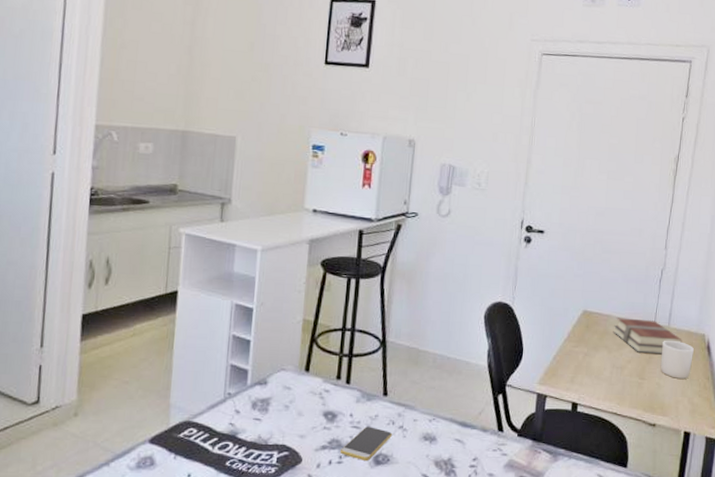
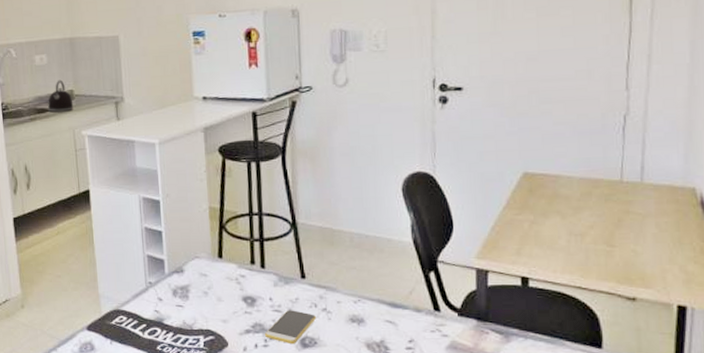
kettle: none [144,172,175,208] -> present [47,80,74,114]
books: present [613,317,682,355] -> none [565,176,663,217]
mug: present [660,340,694,379] -> none [634,198,681,243]

